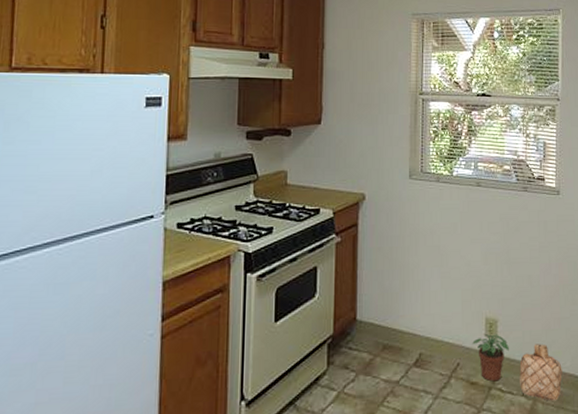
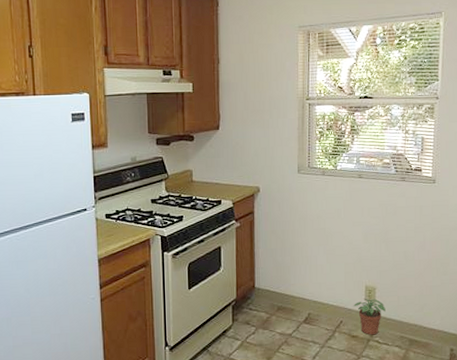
basket: present [519,343,563,401] -> none [394,306,432,351]

